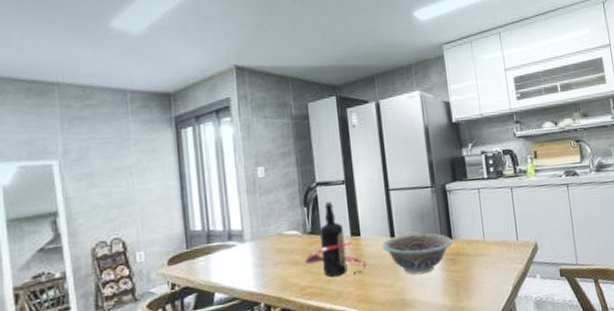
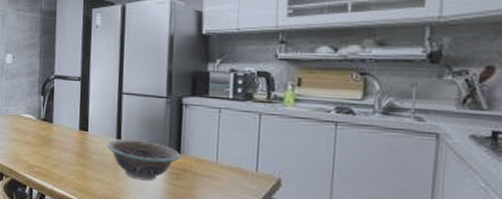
bottle: present [304,202,367,278] -> none [35,95,90,166]

